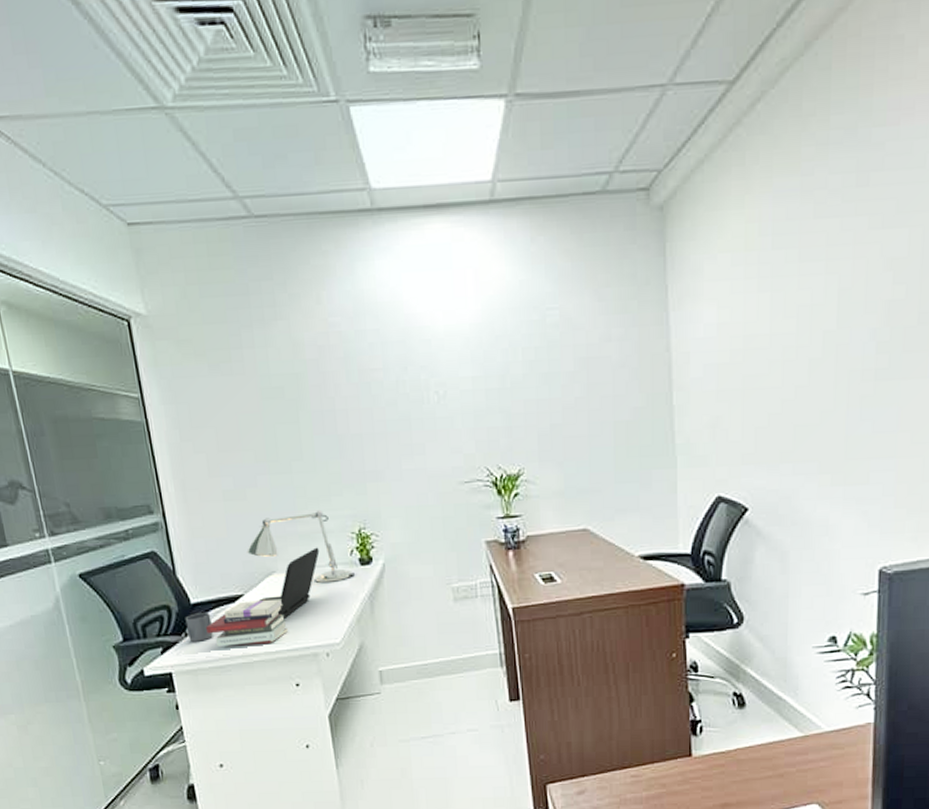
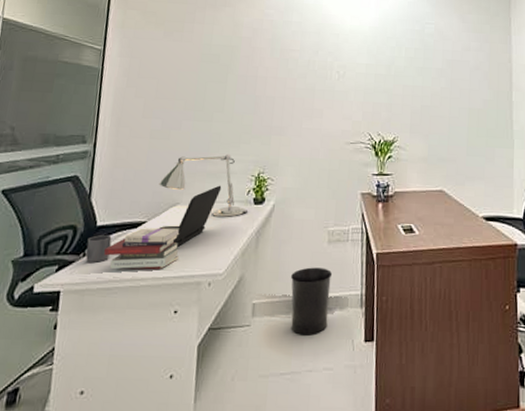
waste bin: none [416,628,466,699] -> present [290,267,333,336]

